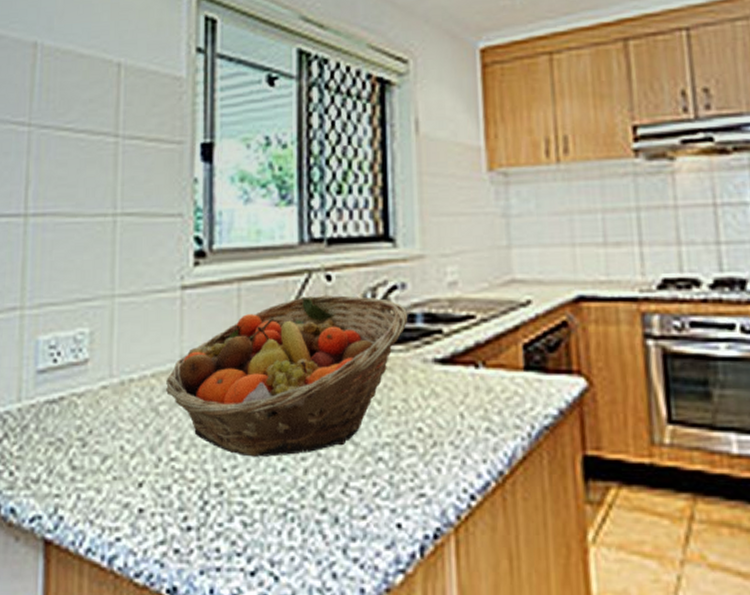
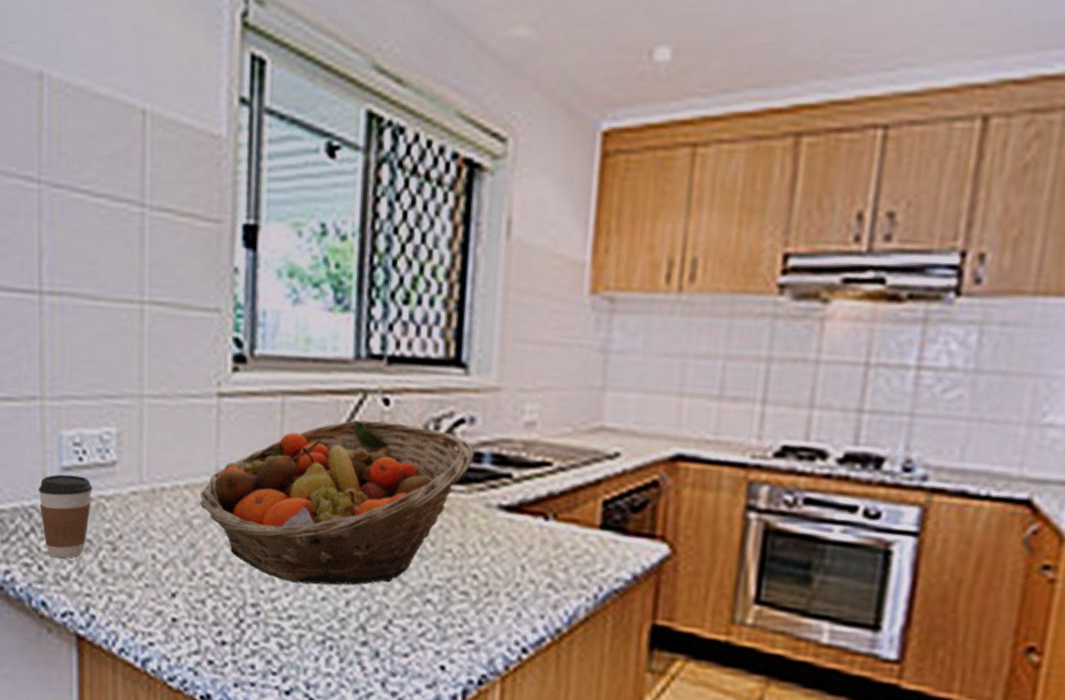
coffee cup: none [13,377,65,461] -> present [38,474,93,559]

